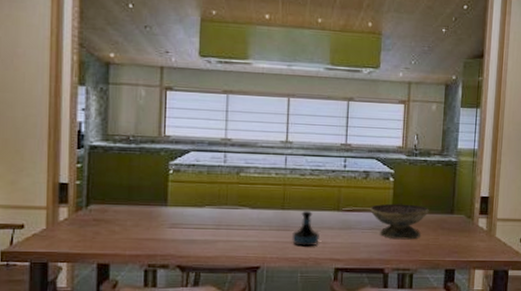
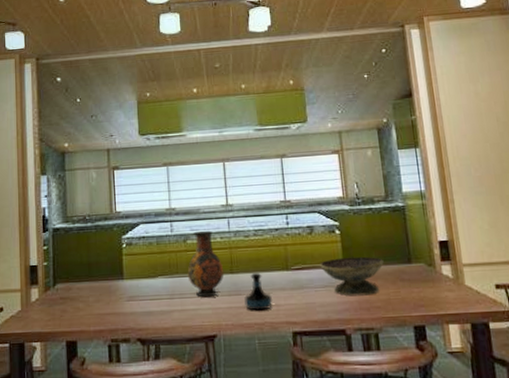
vase: none [237,164,275,231] -> present [187,230,225,298]

